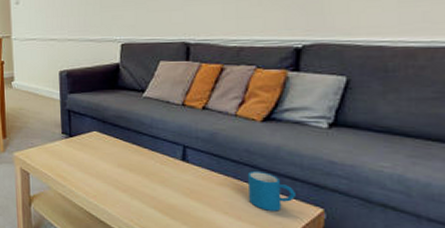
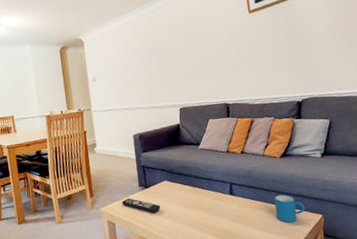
remote control: none [39,145,87,168] -> present [121,198,161,213]

